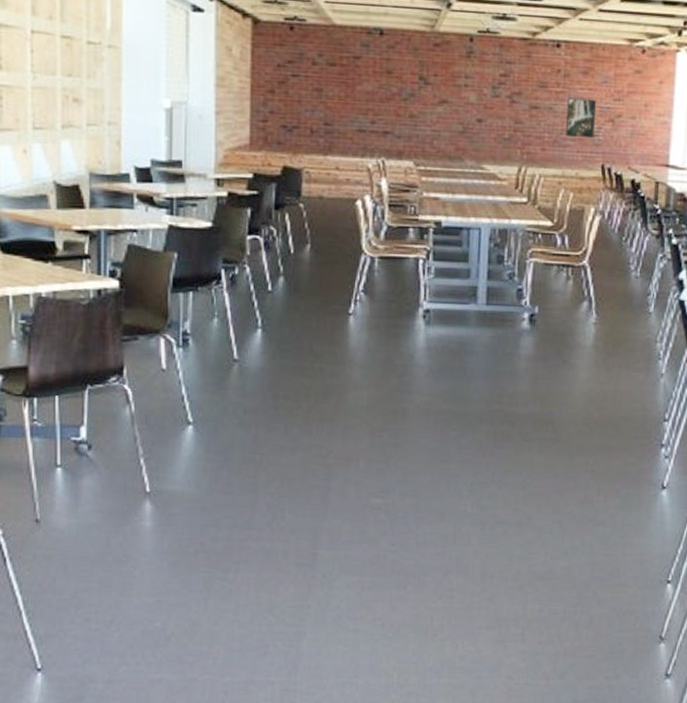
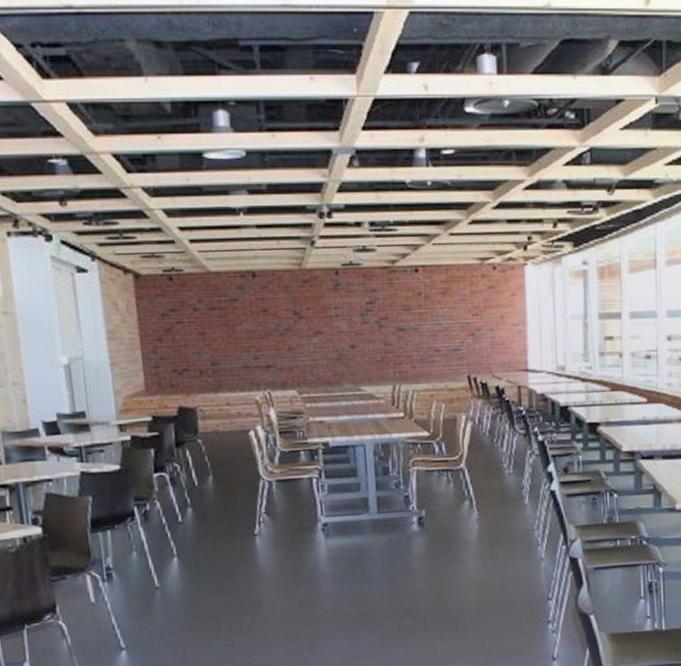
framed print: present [566,98,597,139] -> none [430,316,458,353]

